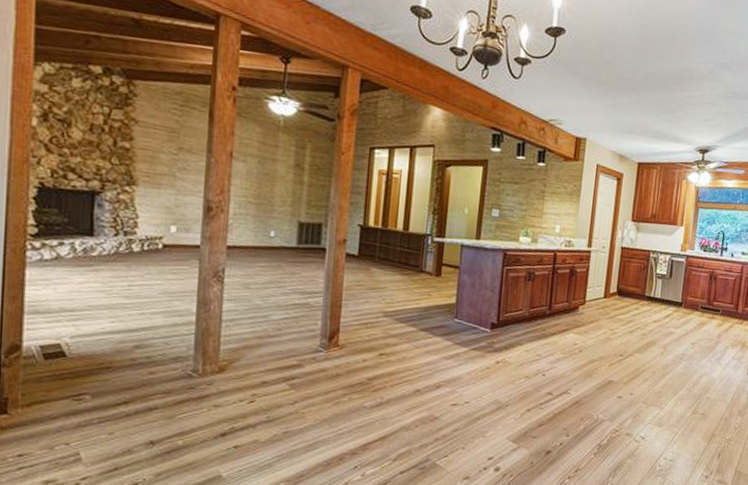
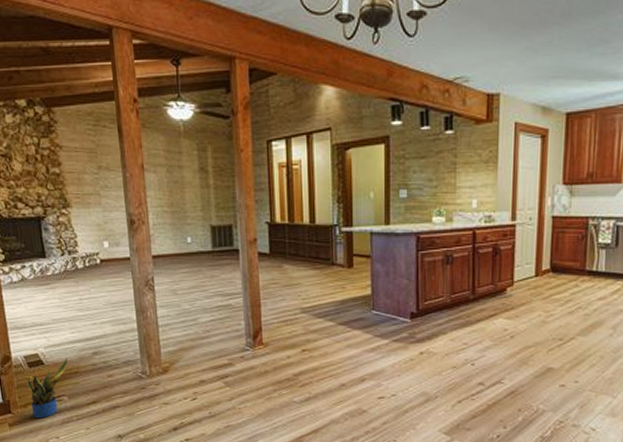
potted plant: none [38,350,99,421] -> present [27,358,68,418]

